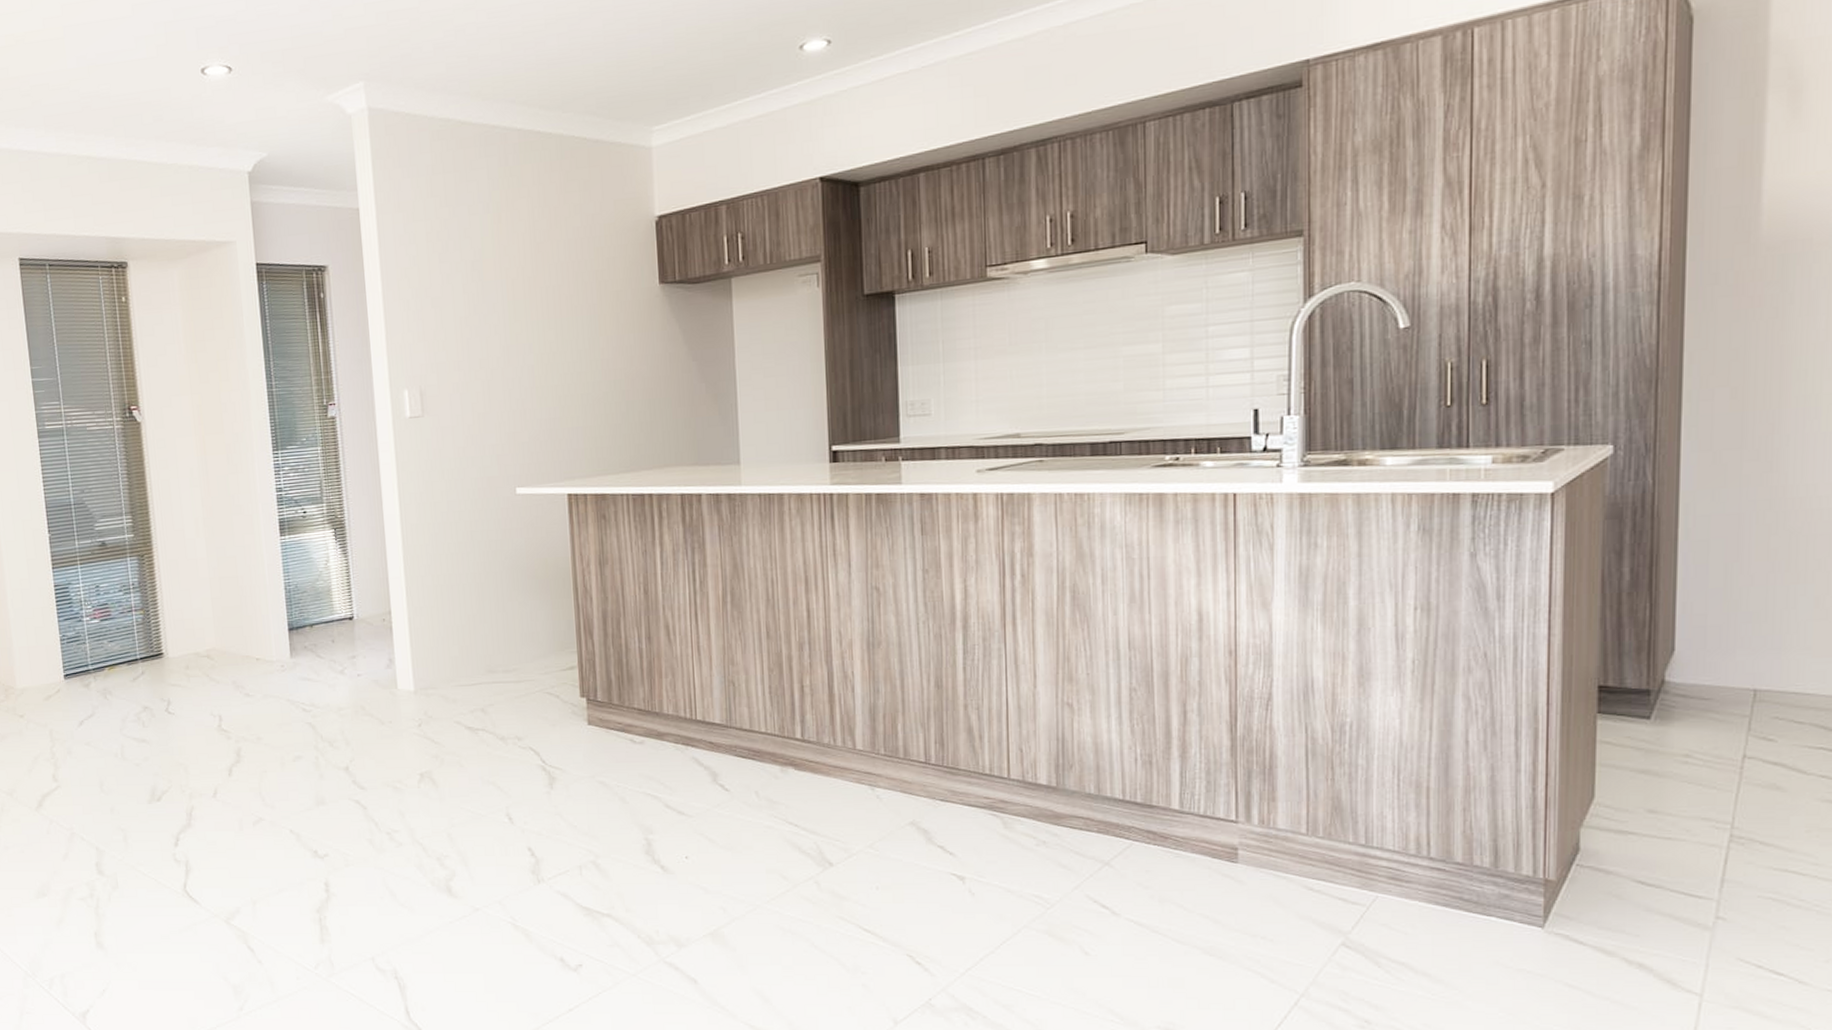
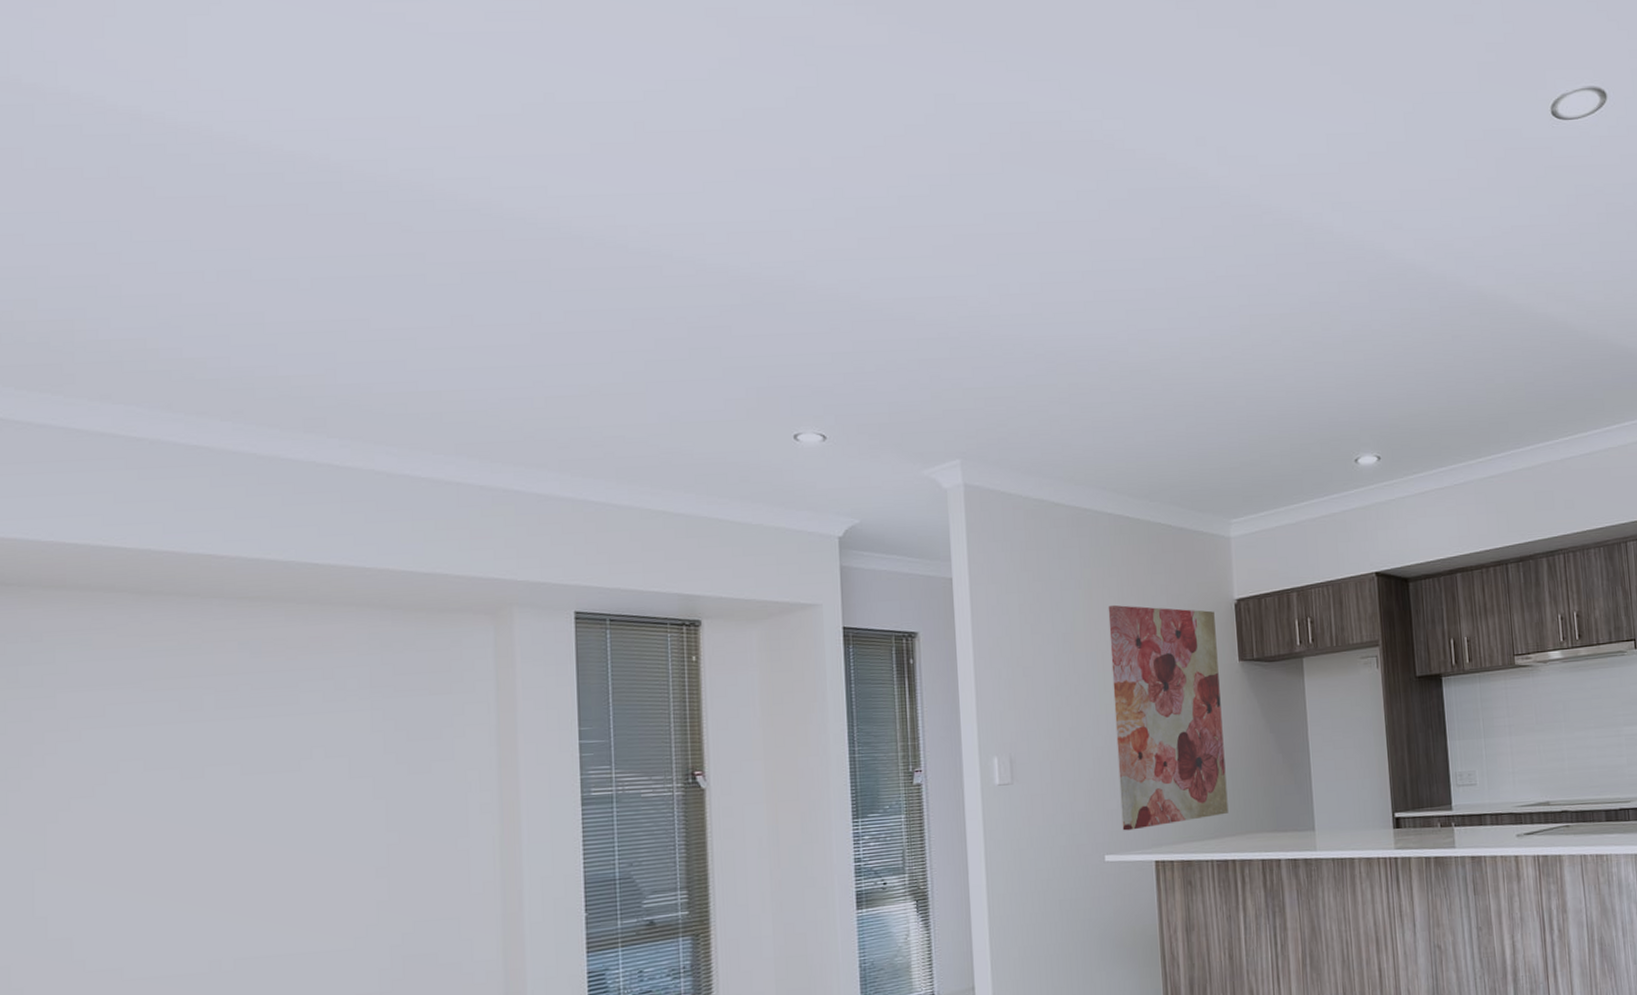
wall art: none [518,228,646,464] -> present [1108,604,1229,831]

